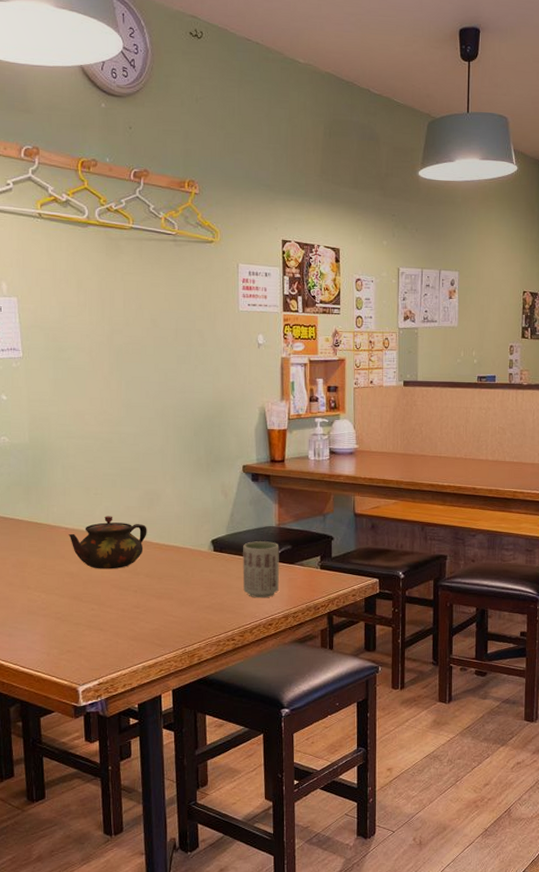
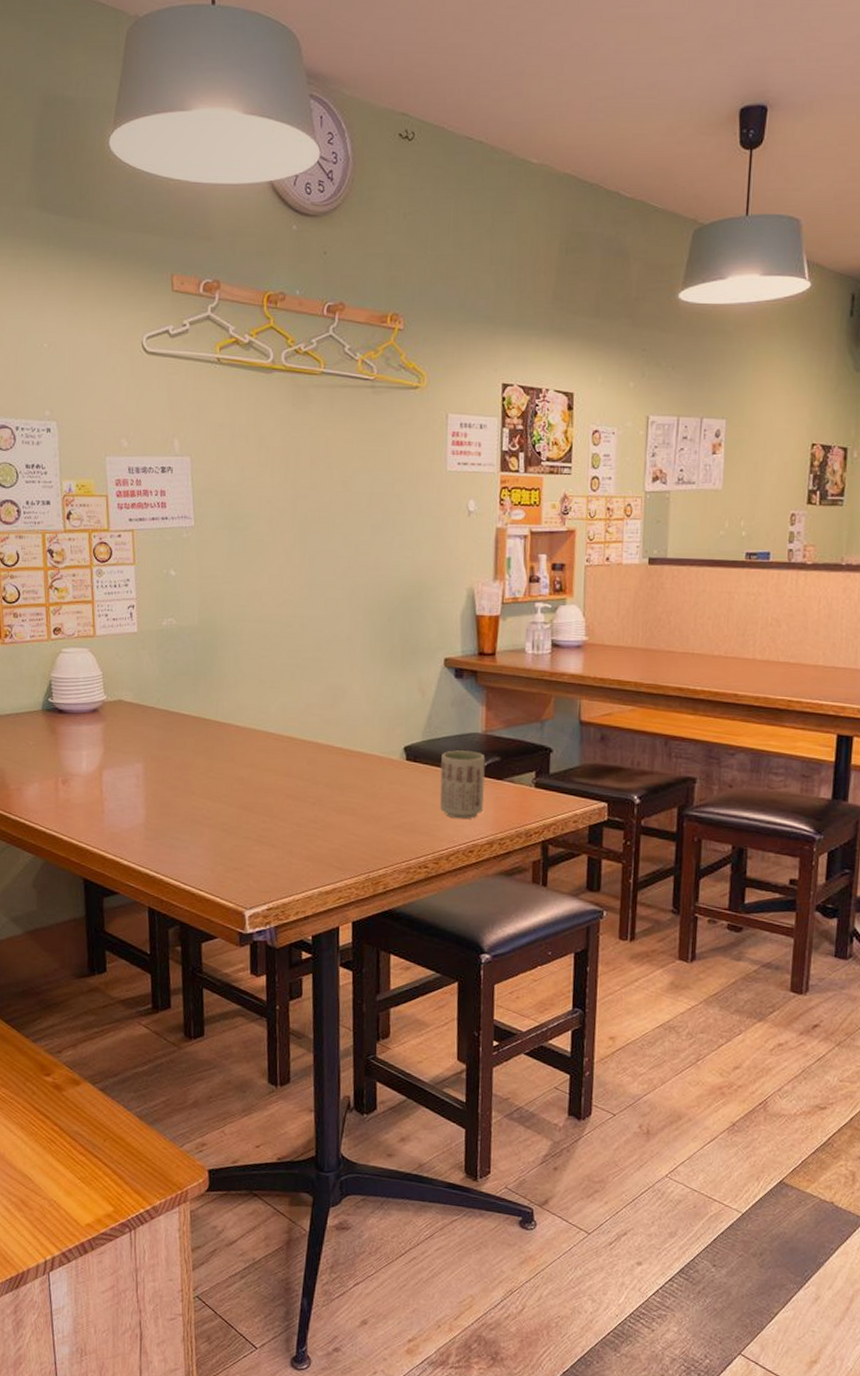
teapot: present [69,516,147,569] -> none [239,713,329,776]

